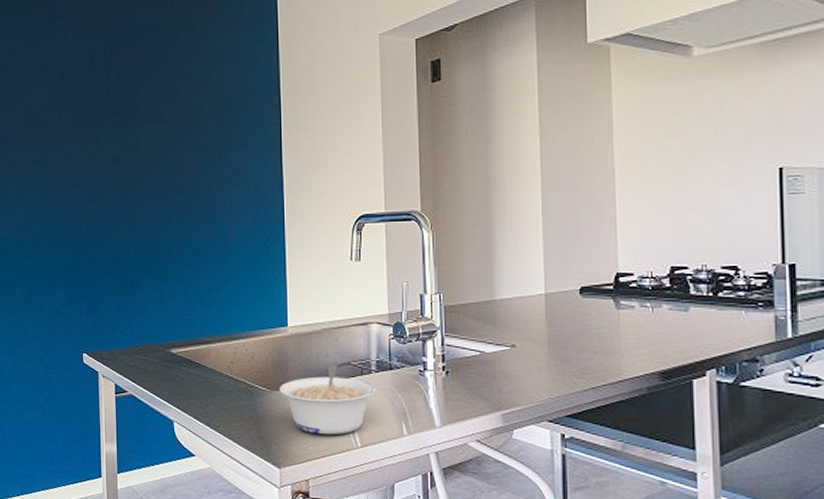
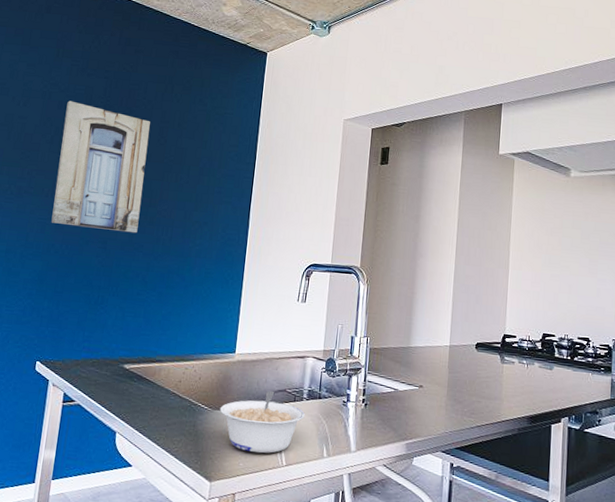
wall art: none [69,68,163,206] -> present [51,100,150,233]

